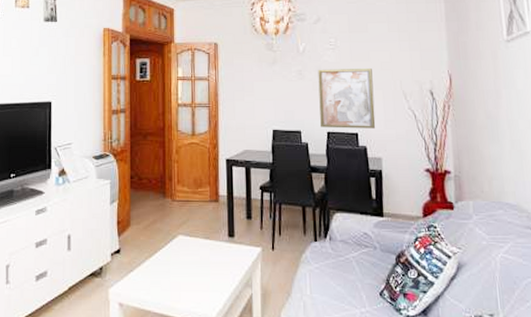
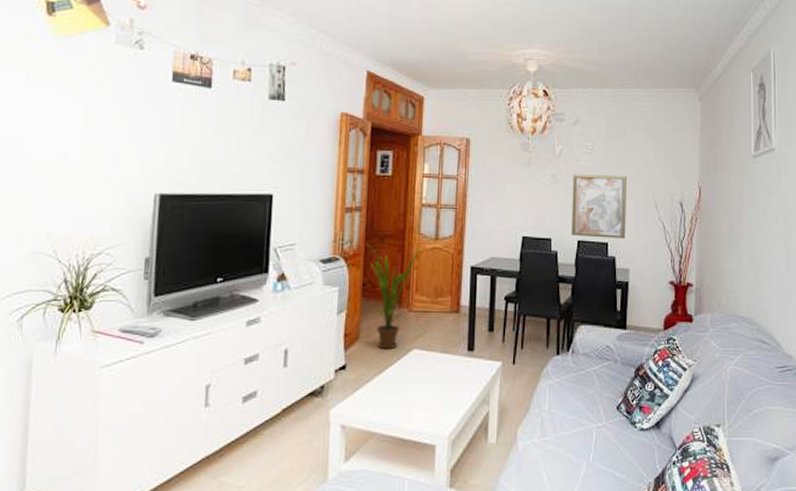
house plant: none [131,141,181,236] -> present [366,244,422,350]

